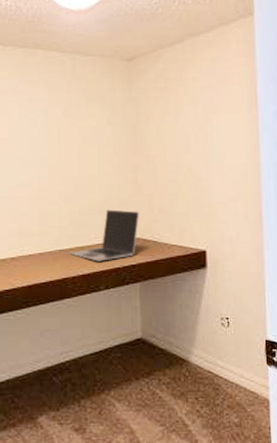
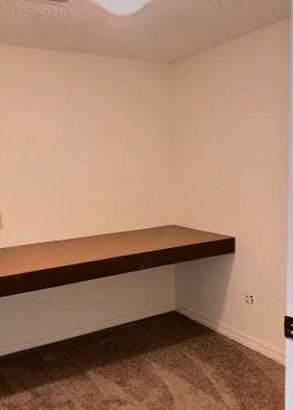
laptop: present [69,209,140,262] -> none [114,200,177,245]

